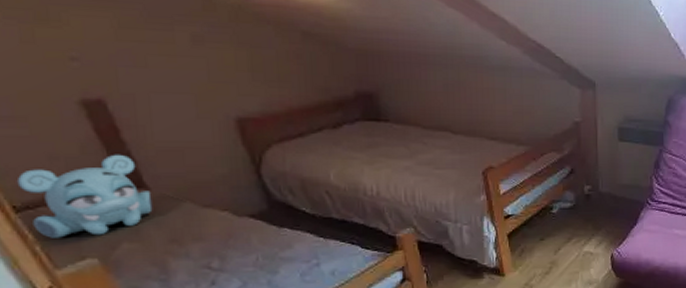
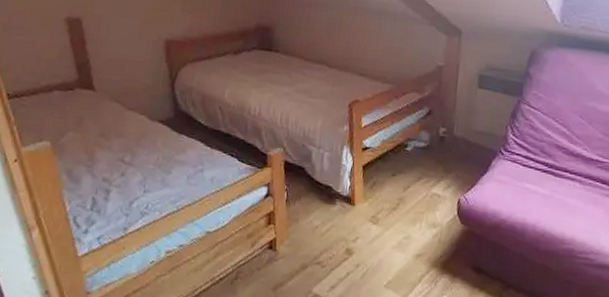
teddy bear: present [16,154,153,238] -> none [14,60,96,124]

